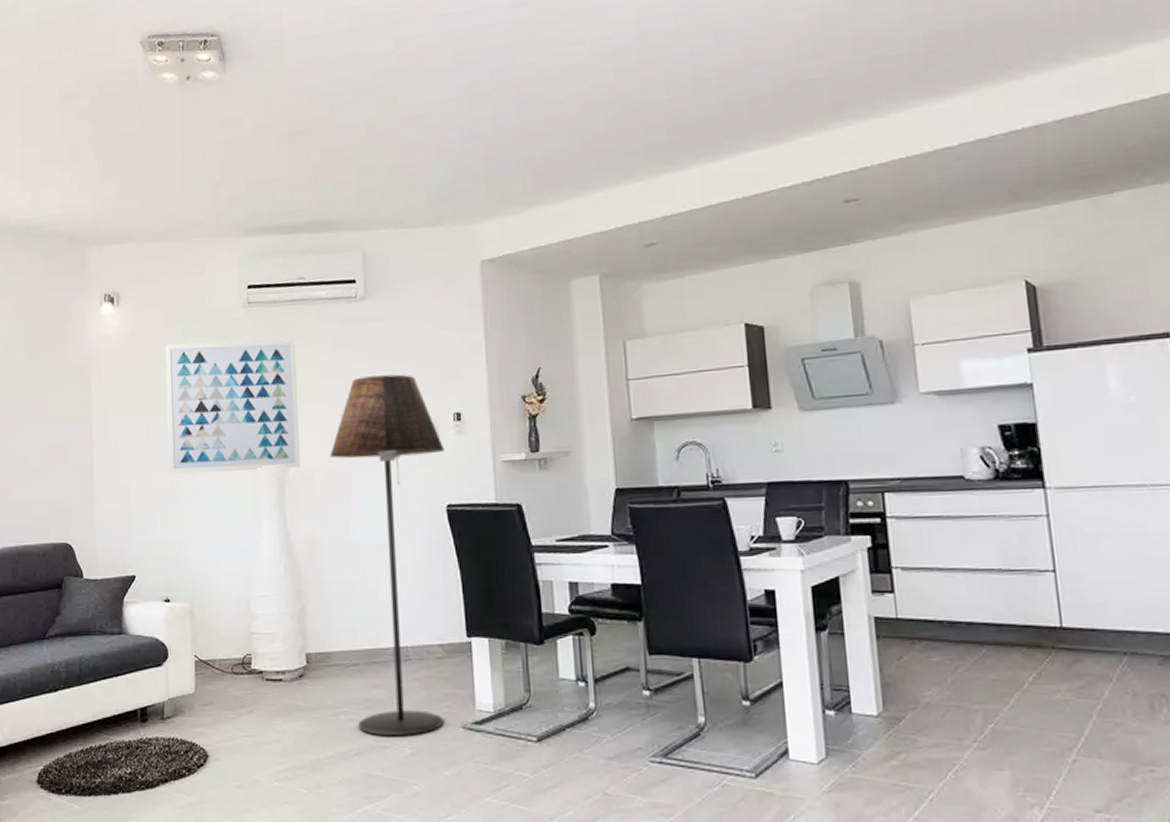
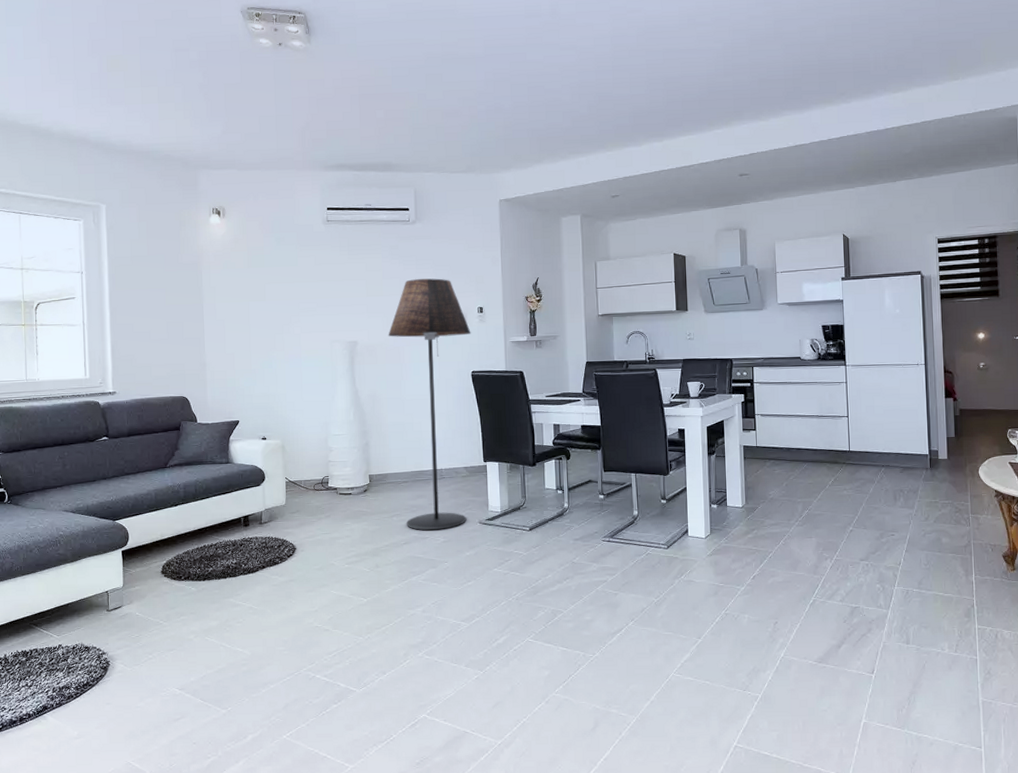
wall art: present [165,339,300,475] -> none [262,248,366,346]

